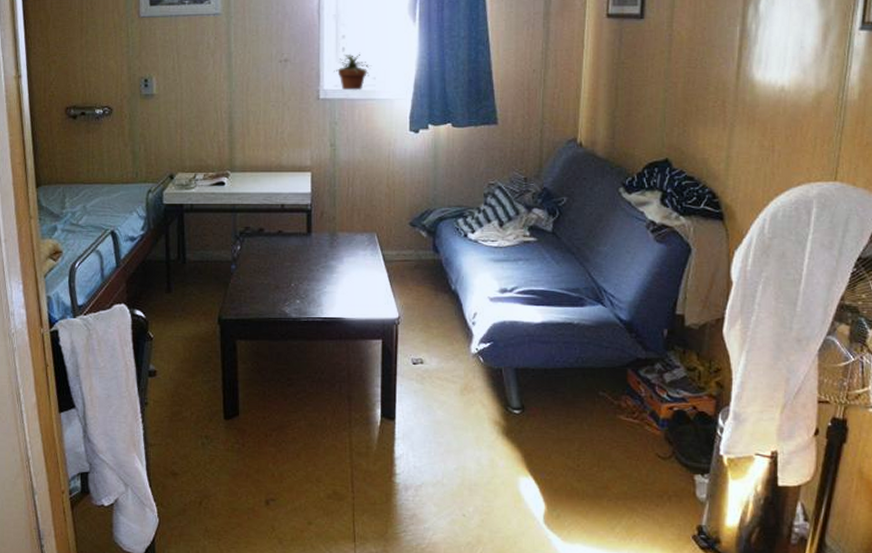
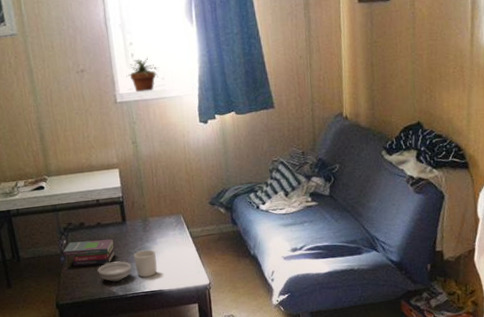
books: none [235,248,294,279] -> present [62,239,115,266]
bowl: none [271,278,311,302] -> present [97,261,132,283]
mug: none [314,269,341,302] -> present [133,249,157,278]

